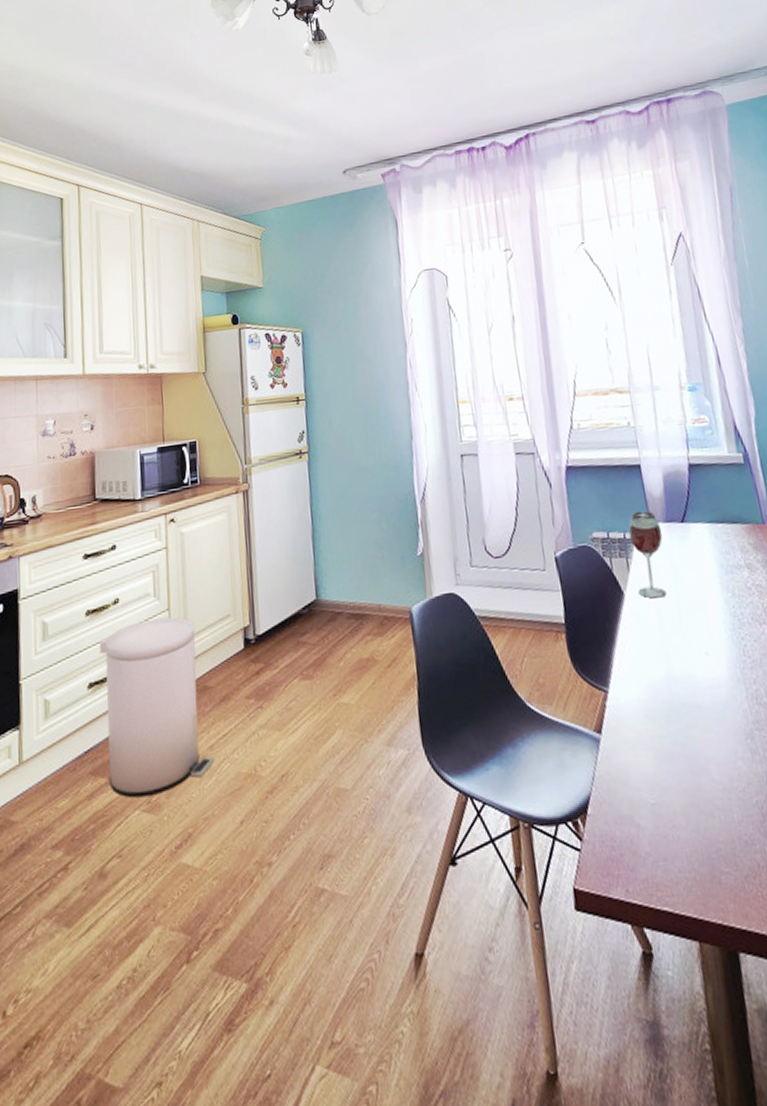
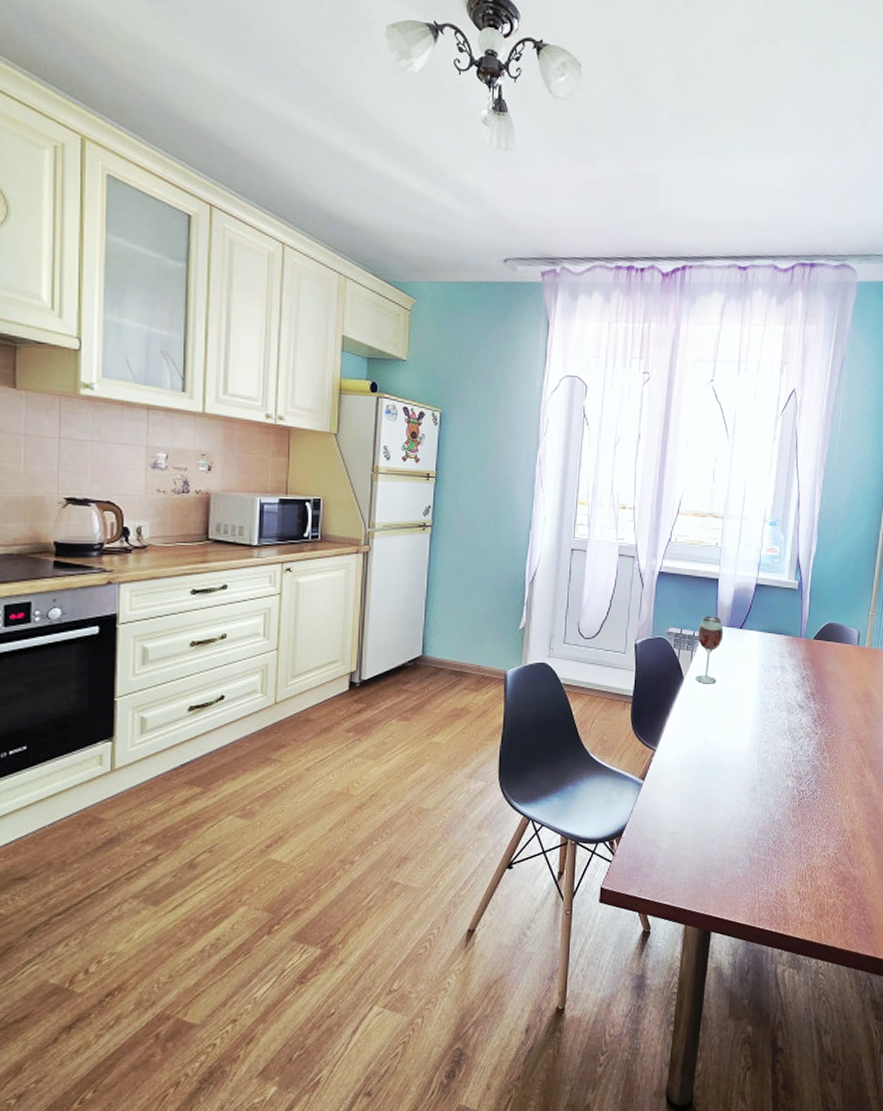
pedal bin: present [99,616,214,798] -> none [202,656,309,806]

